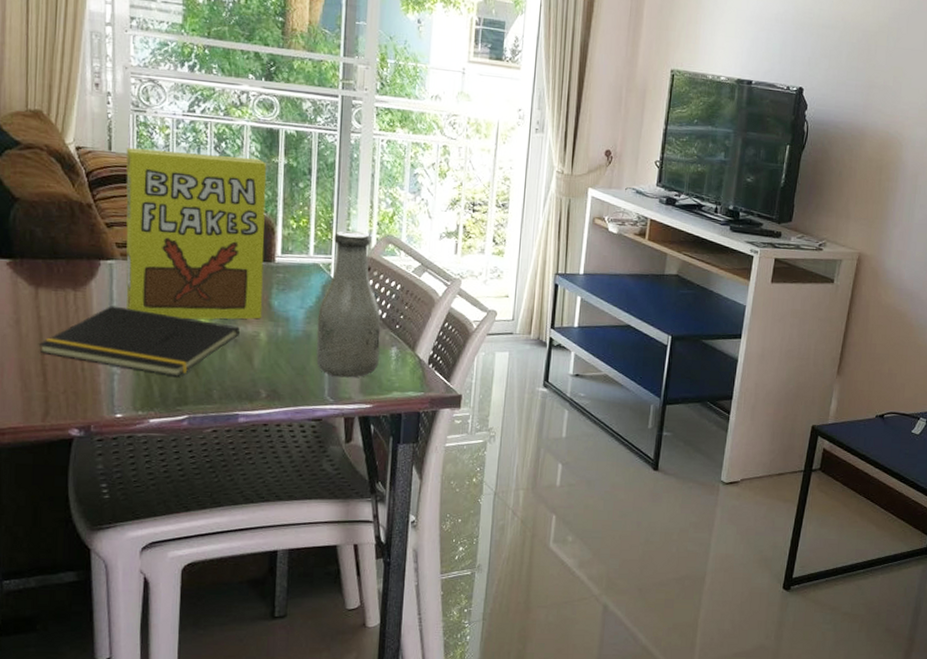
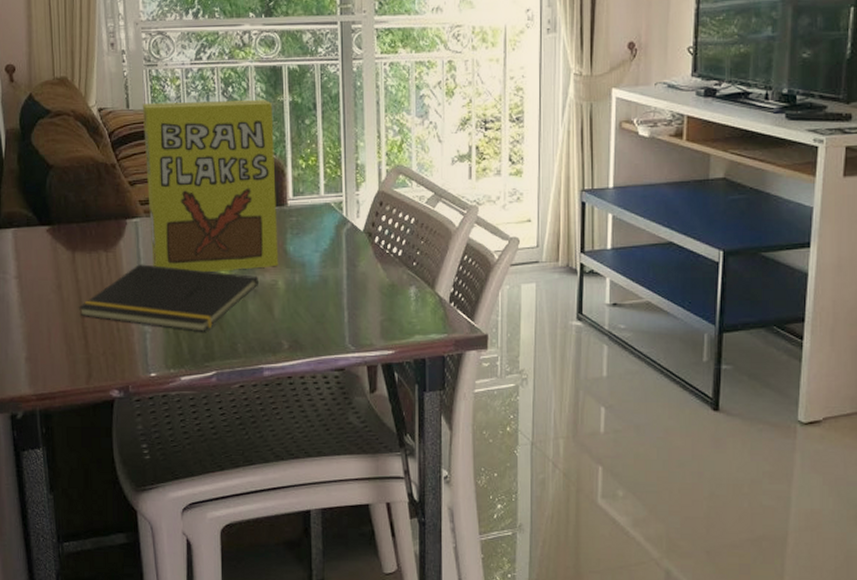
bottle: present [316,230,381,378] -> none [333,165,398,323]

